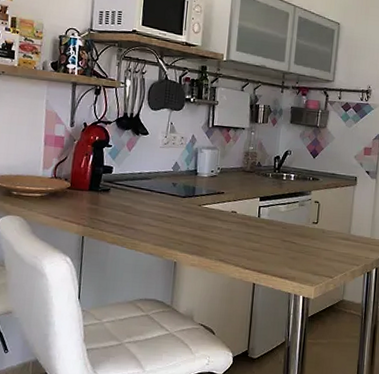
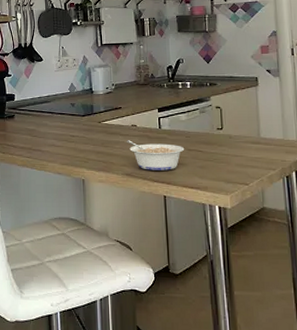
legume: none [223,226,280,259] -> present [126,140,185,170]

